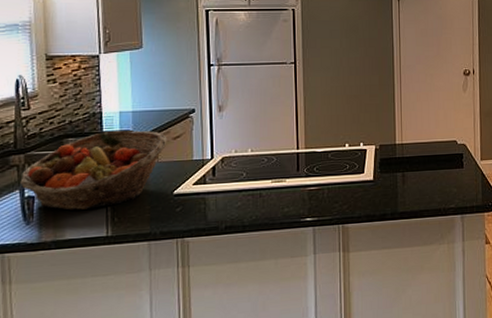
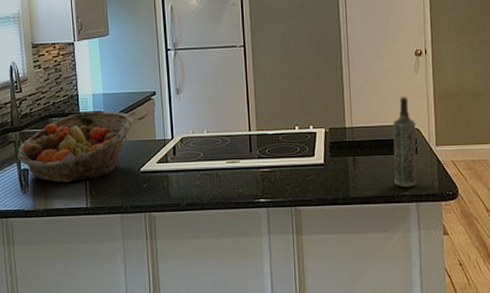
bottle: none [441,113,463,200] -> present [392,96,417,187]

